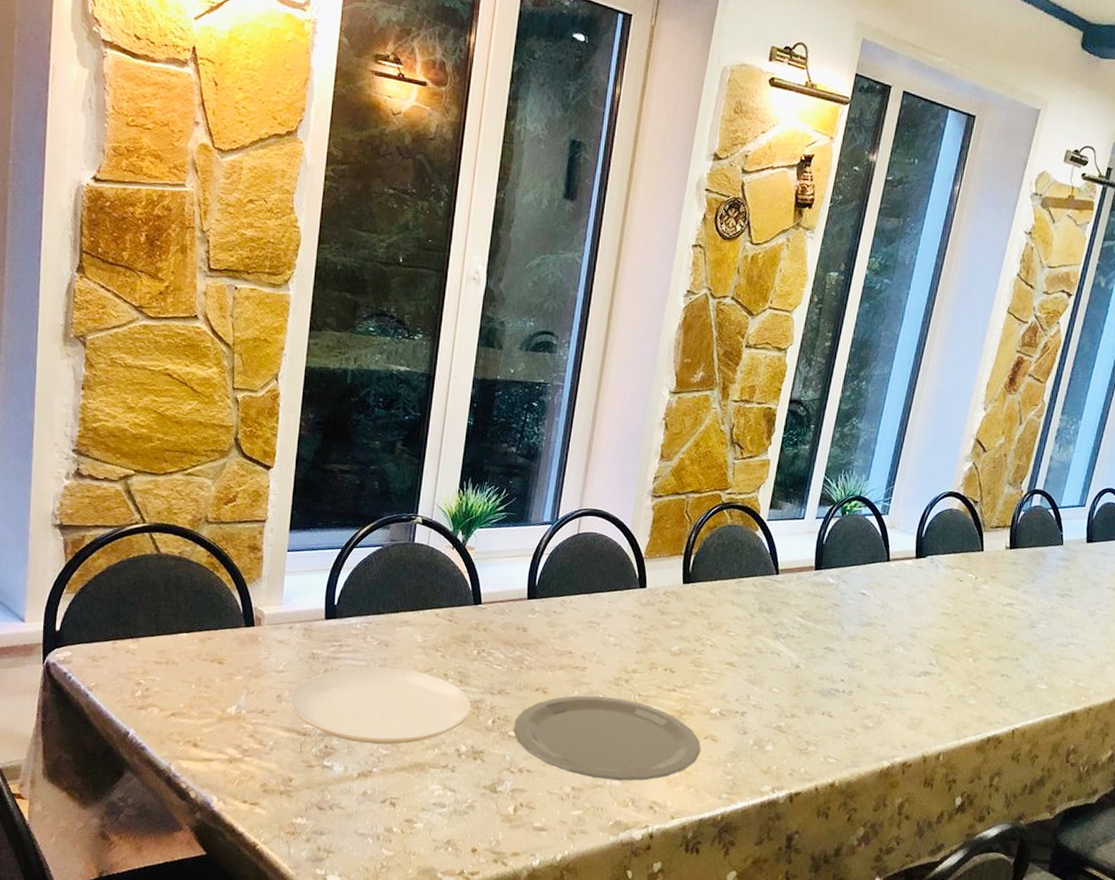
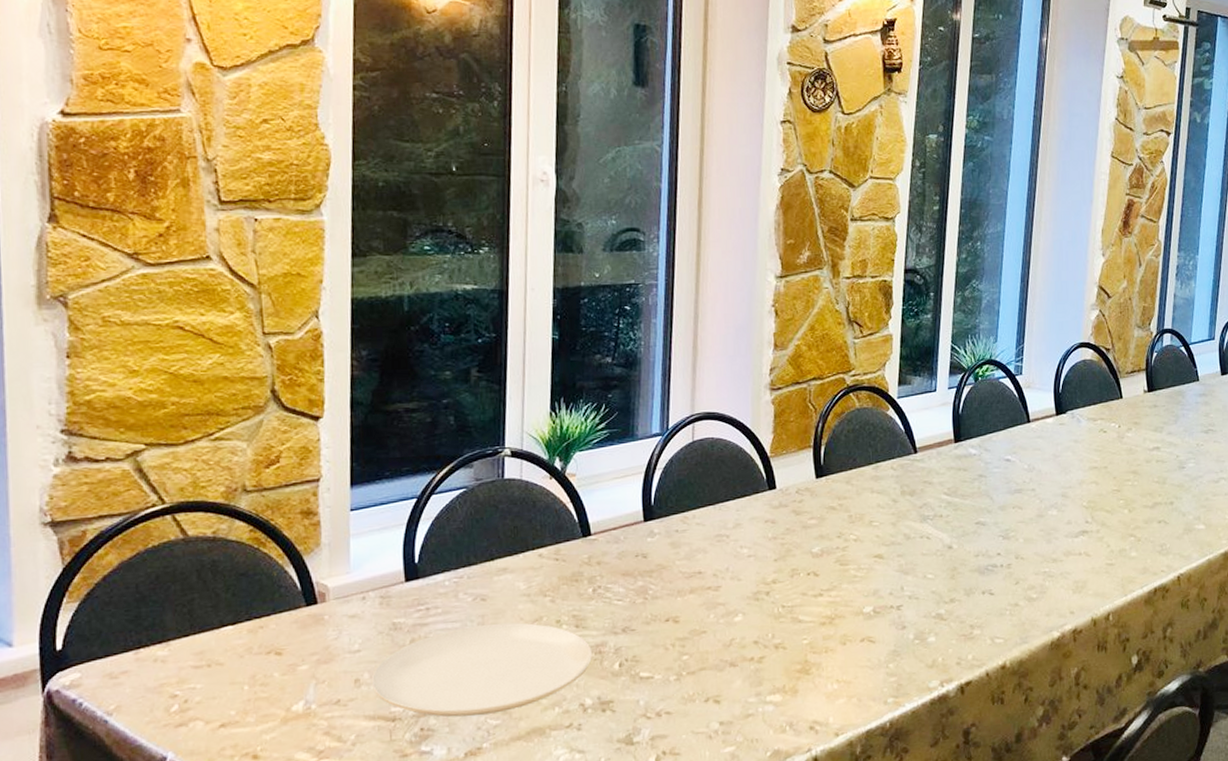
plate: present [513,695,701,781] -> none [644,614,859,708]

